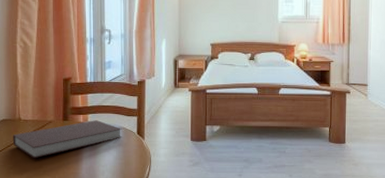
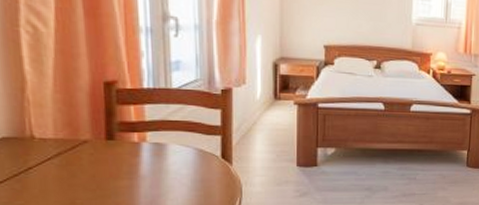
notebook: present [13,120,122,159] -> none [22,140,199,192]

